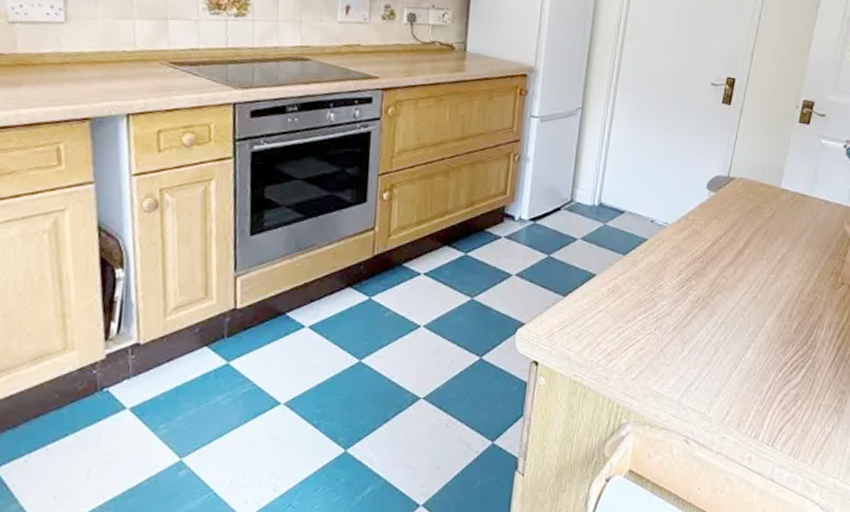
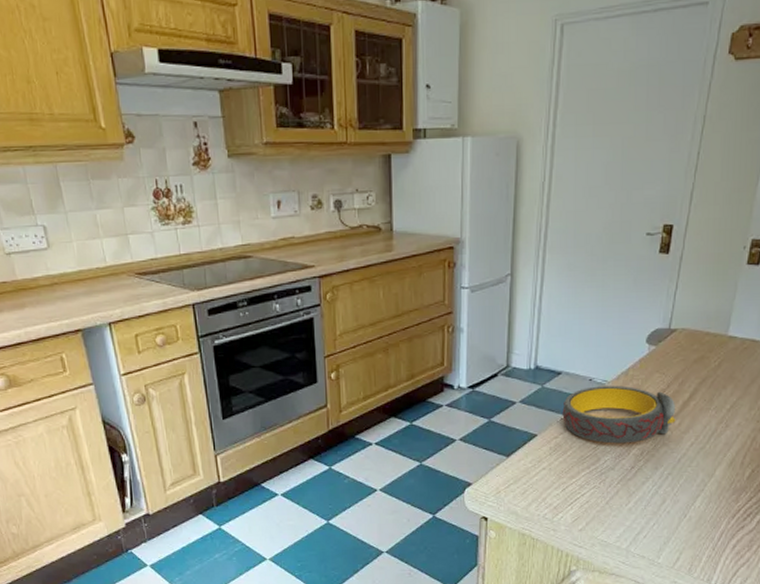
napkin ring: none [622,228,731,289] -> present [562,385,676,444]

